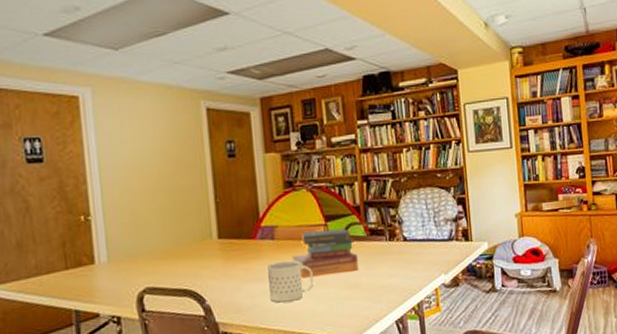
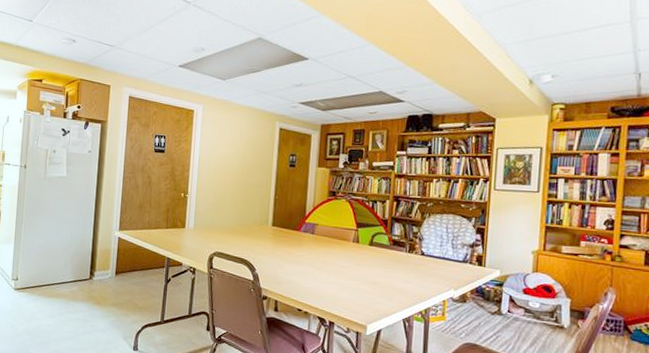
mug: present [266,261,314,303] -> none [303,252,340,285]
books: present [291,228,359,278] -> none [325,233,380,271]

